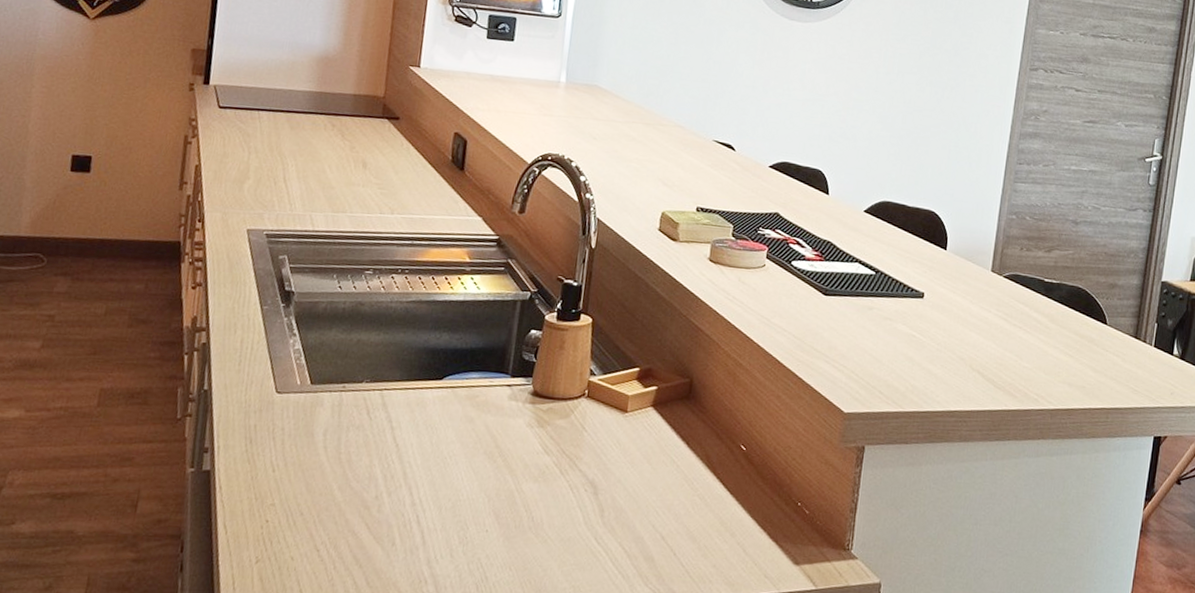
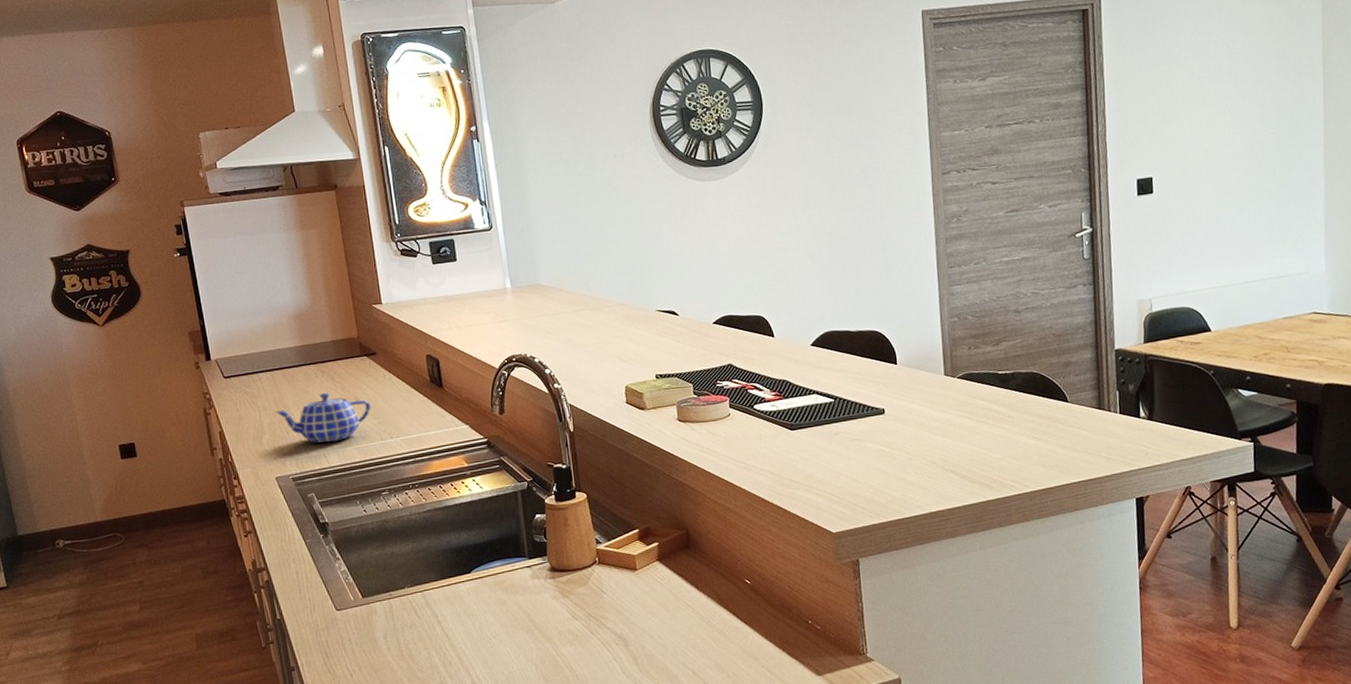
teapot: none [267,148,379,204] -> present [275,392,371,443]

